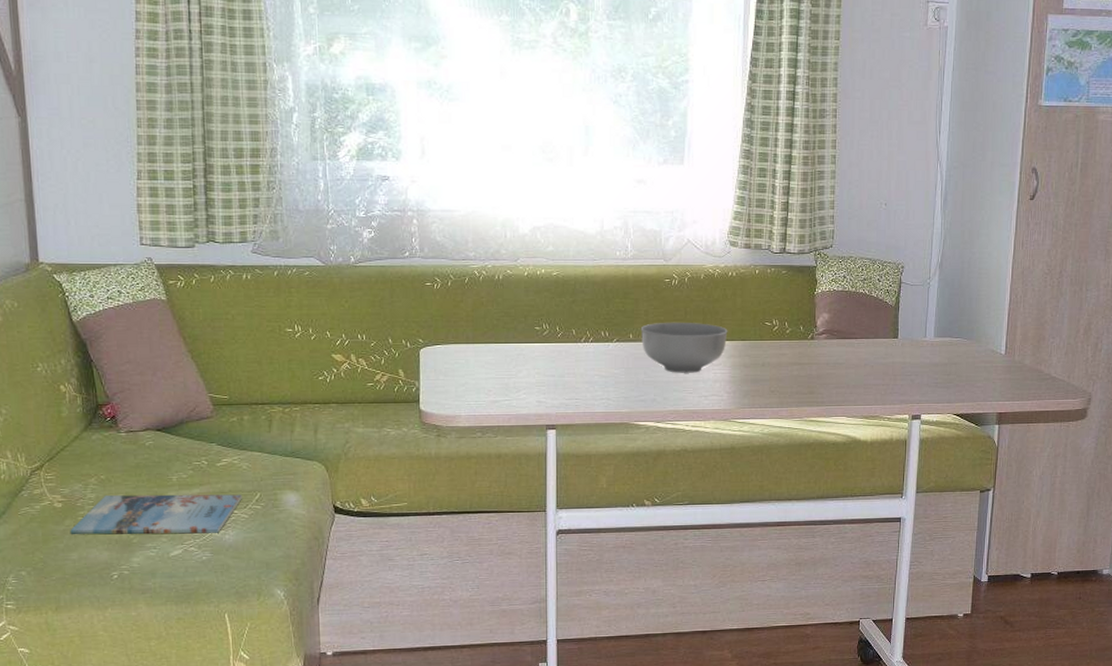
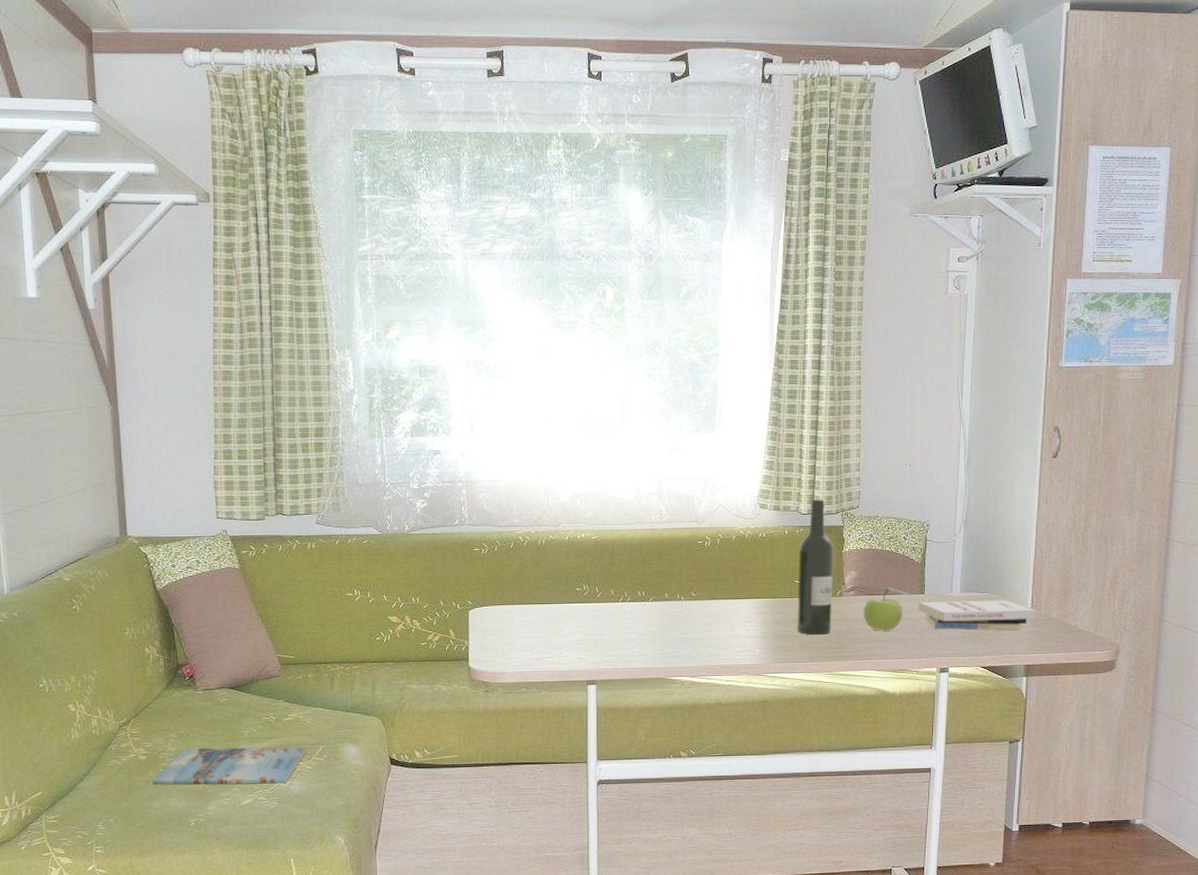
bowl: present [640,322,728,373] -> none [675,581,759,630]
wine bottle: none [767,238,806,379] -> present [797,499,834,635]
fruit: none [835,331,887,376] -> present [863,587,914,631]
books: none [890,345,1011,377] -> present [917,600,1037,631]

